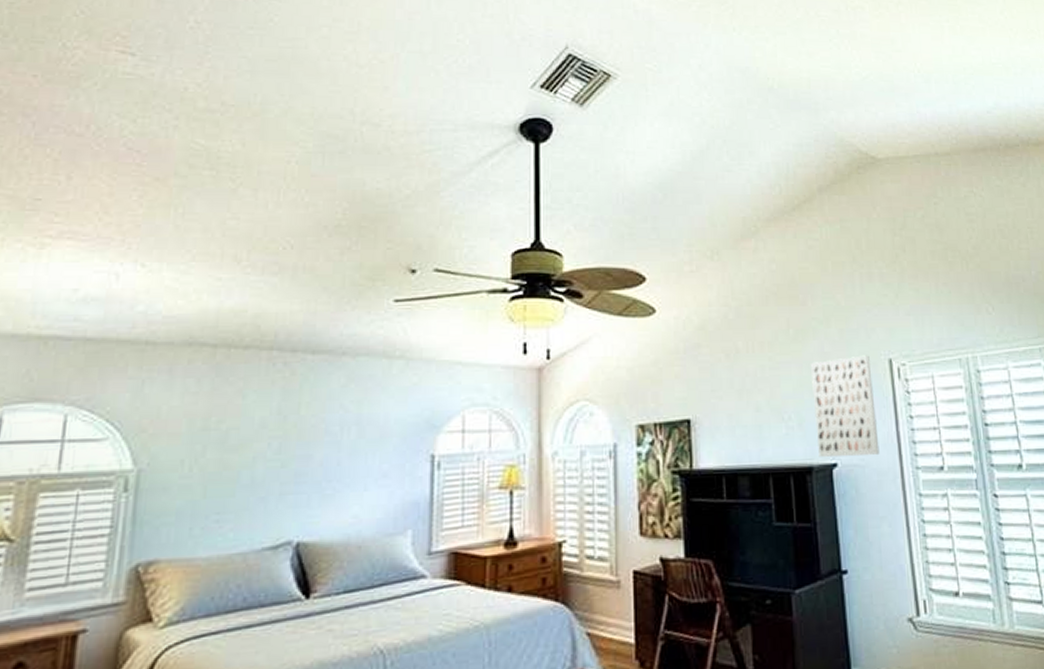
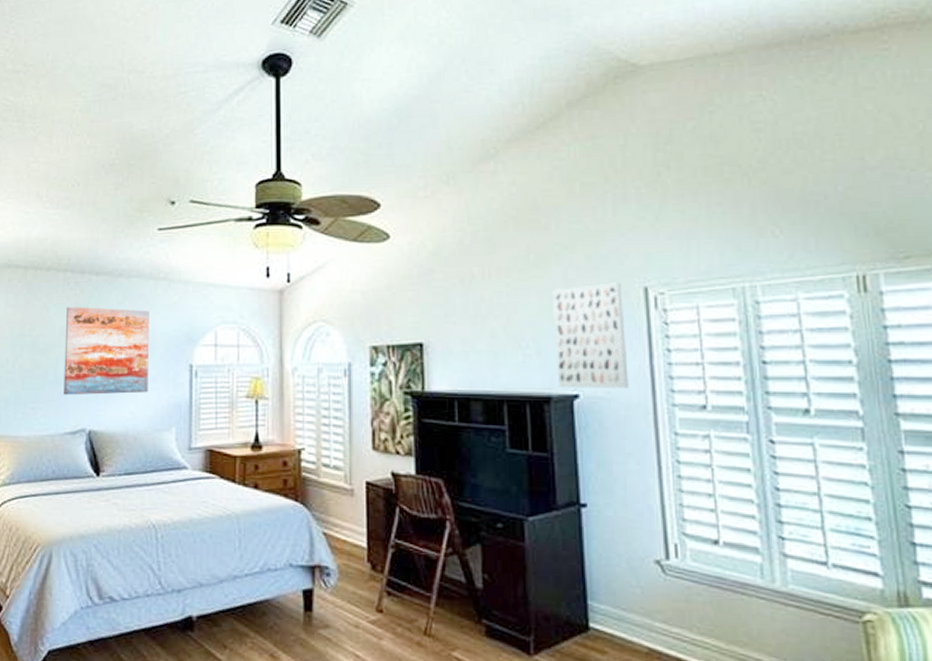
wall art: none [262,392,381,502] -> present [63,307,149,396]

